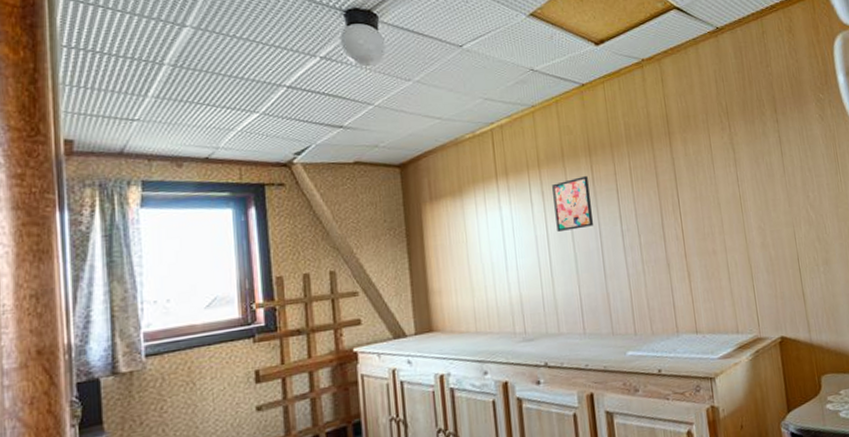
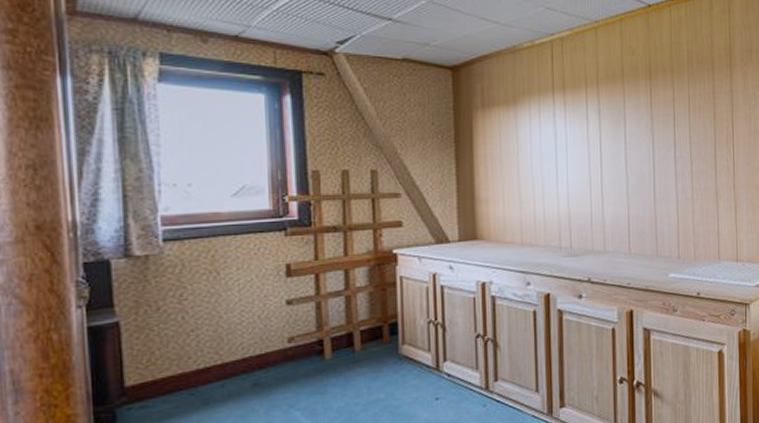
wall art: present [552,176,593,231] -> none [609,99,647,152]

